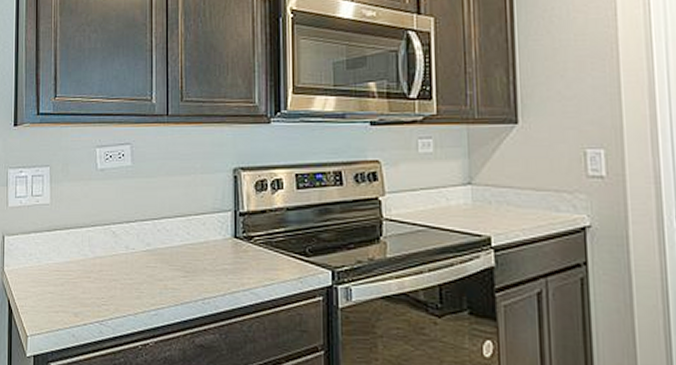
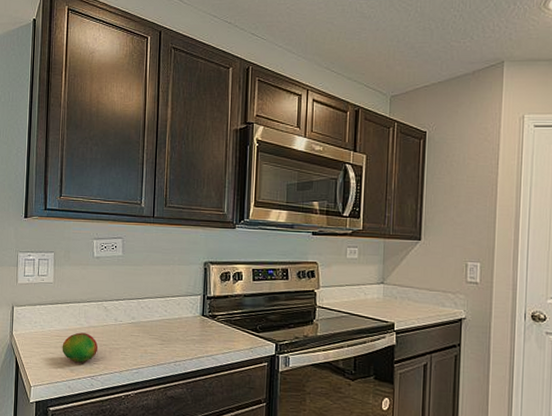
fruit: none [63,265,107,304] -> present [62,332,99,363]

